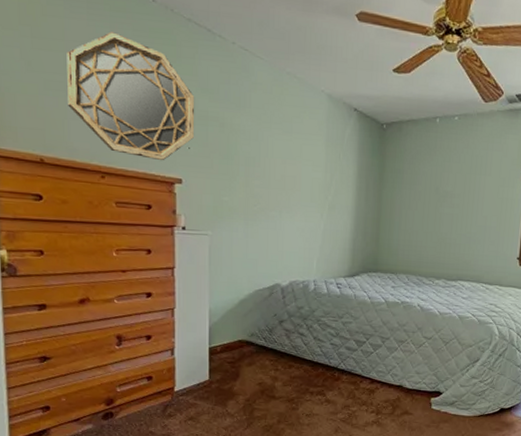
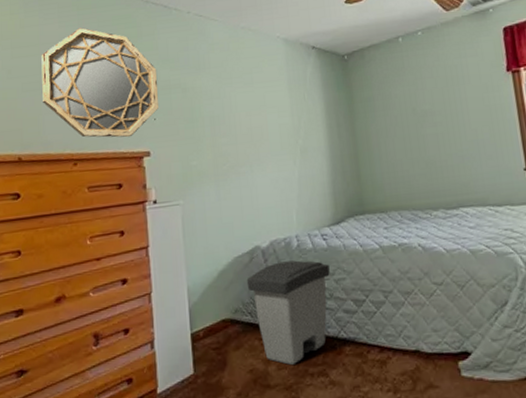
trash can: none [264,300,339,383] -> present [246,260,330,365]

